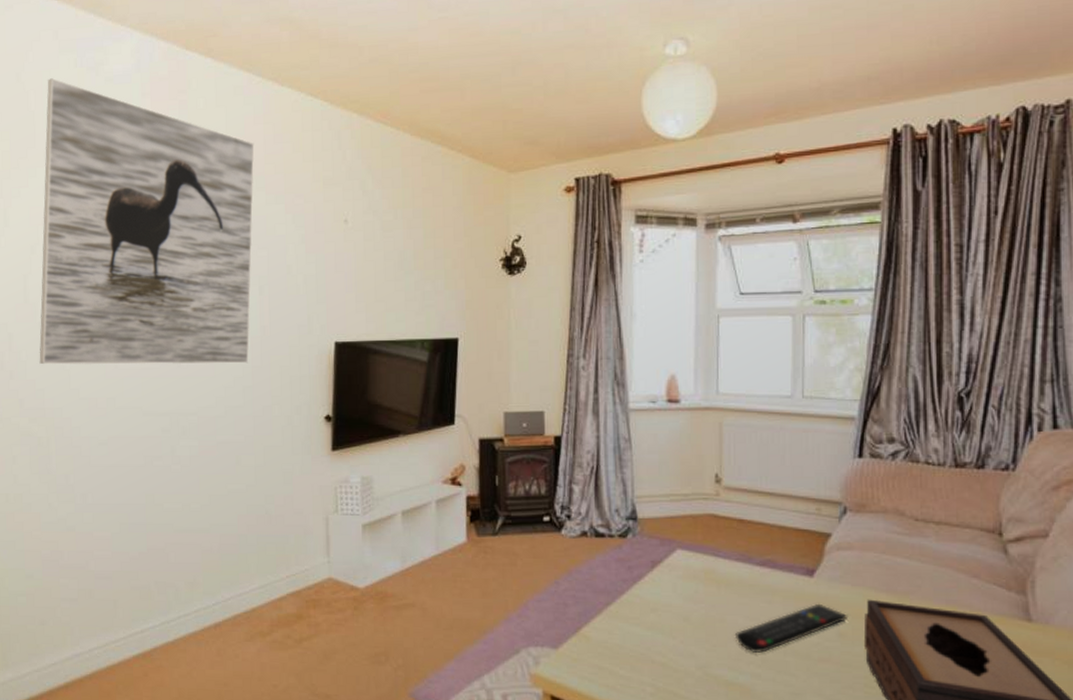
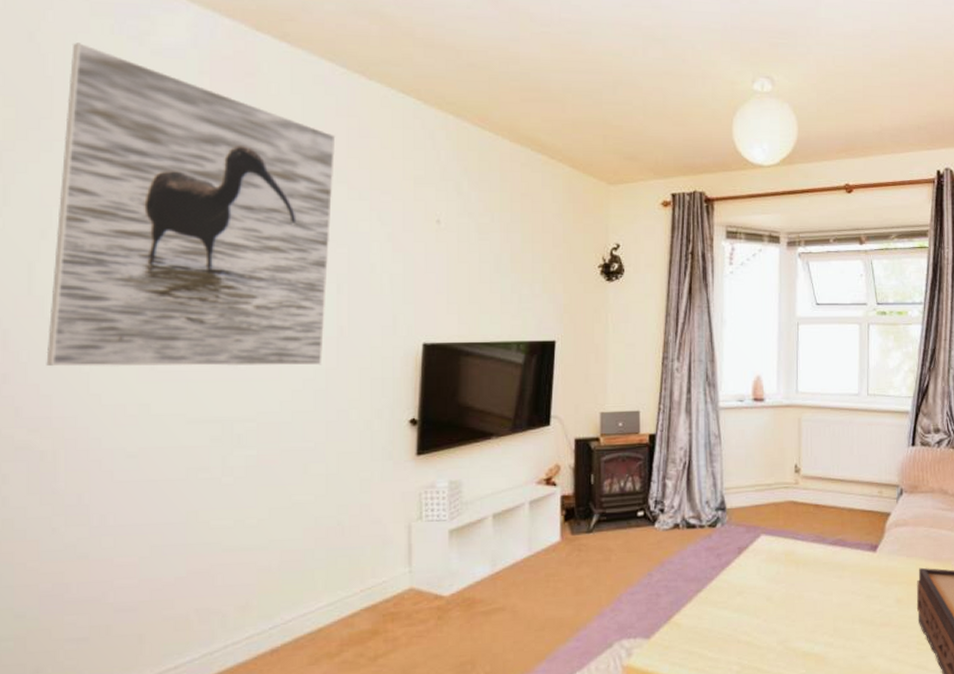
remote control: present [734,603,849,653] -> none [811,574,904,624]

